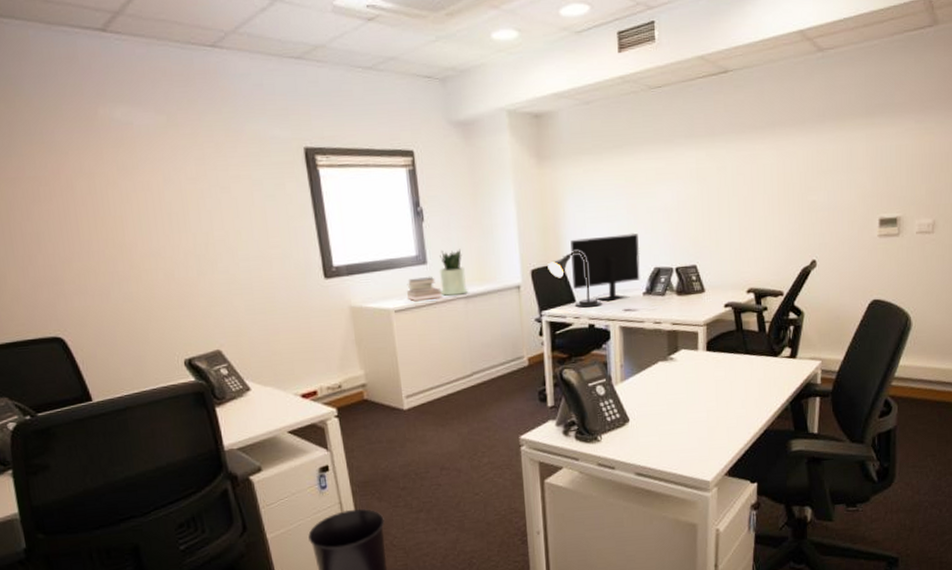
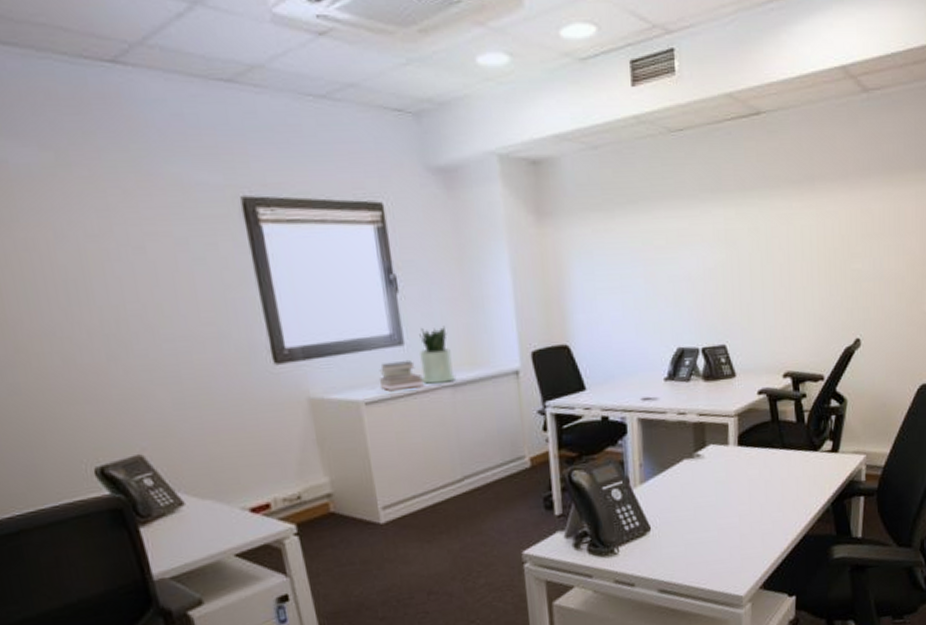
desk lamp: present [547,251,602,308] -> none [551,328,617,397]
monitor: present [570,232,640,302] -> none [578,306,661,390]

